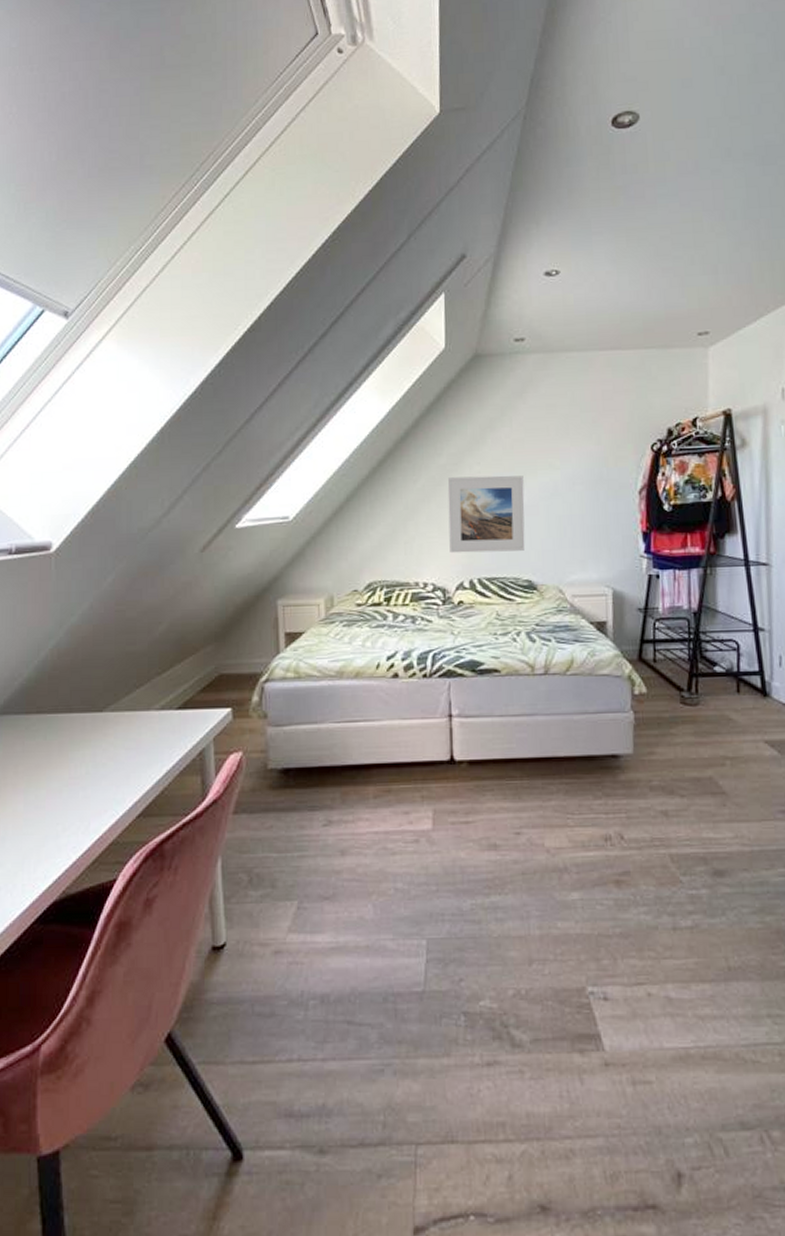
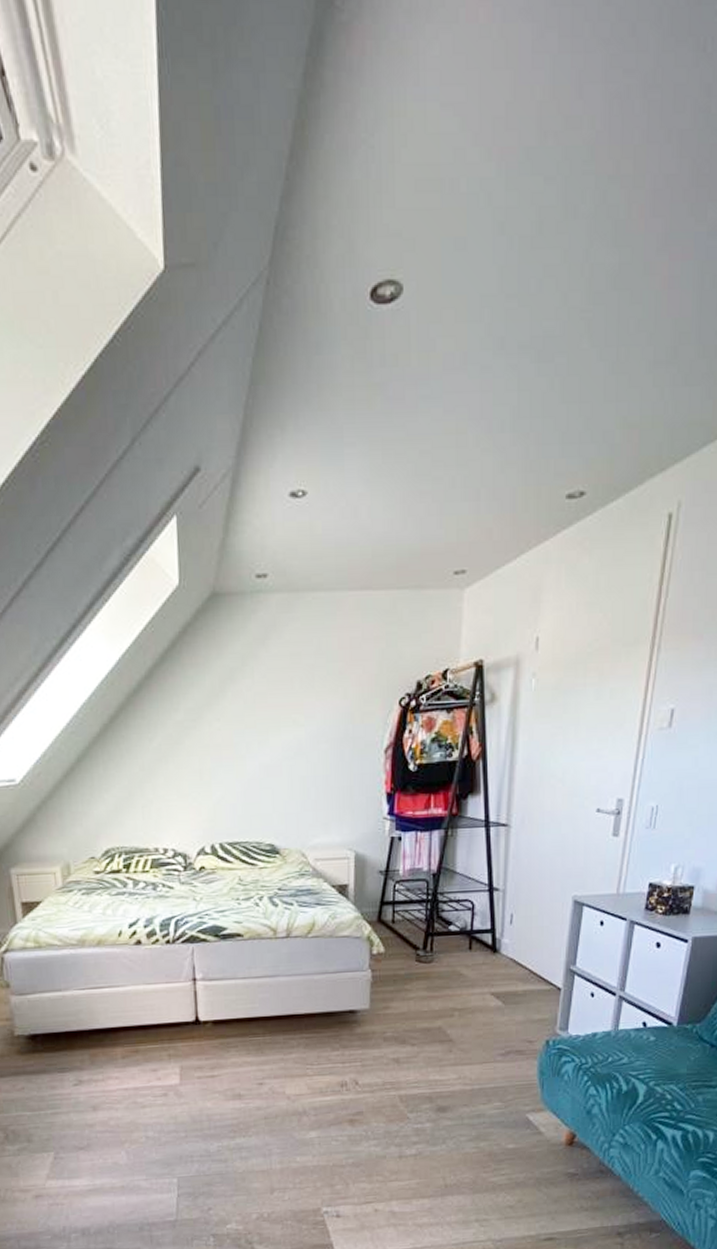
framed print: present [447,475,525,554] -> none [185,733,268,818]

